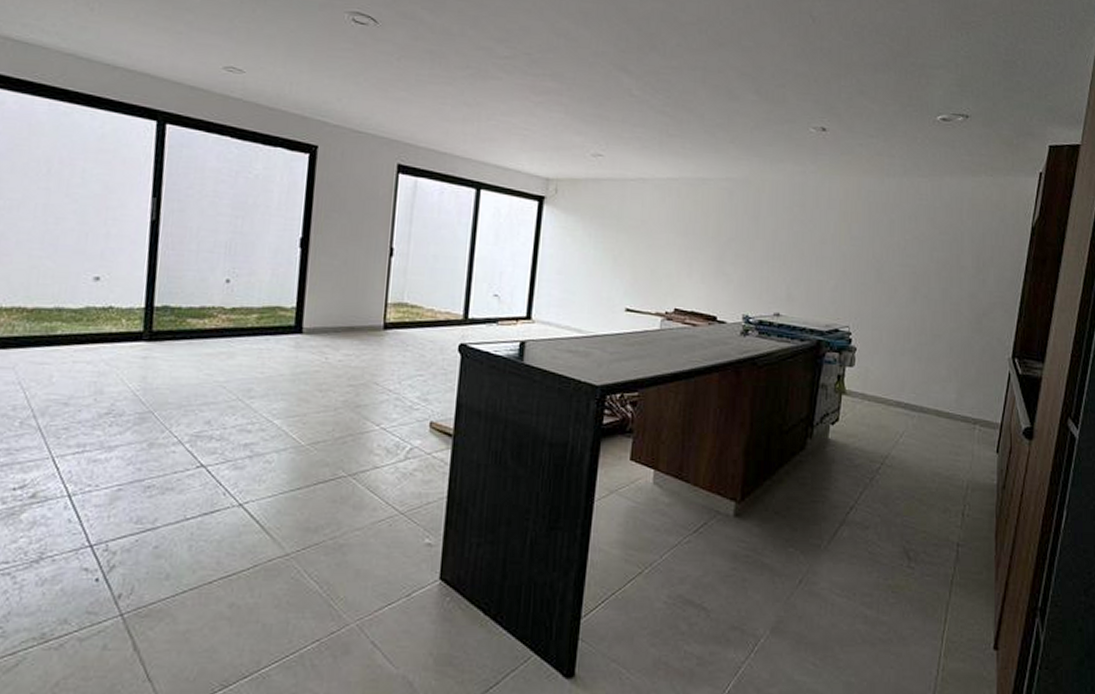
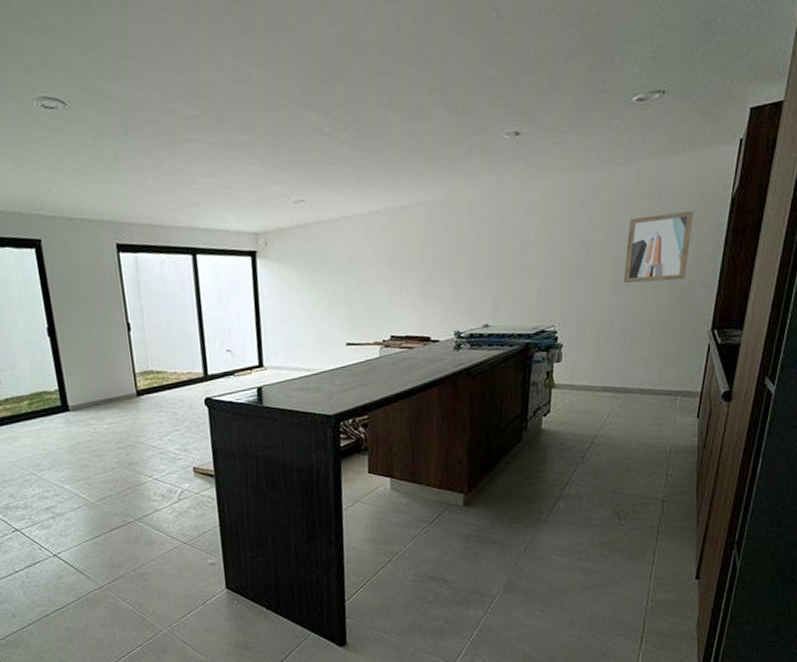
wall art: none [922,230,994,300] -> present [623,210,694,283]

